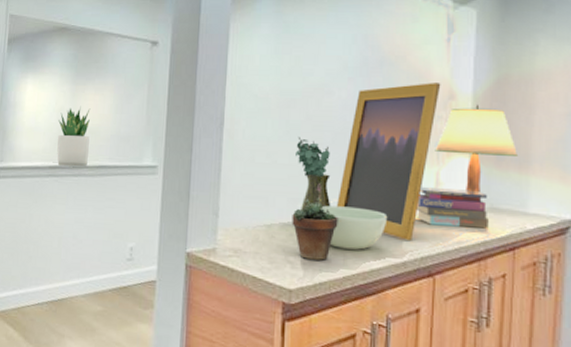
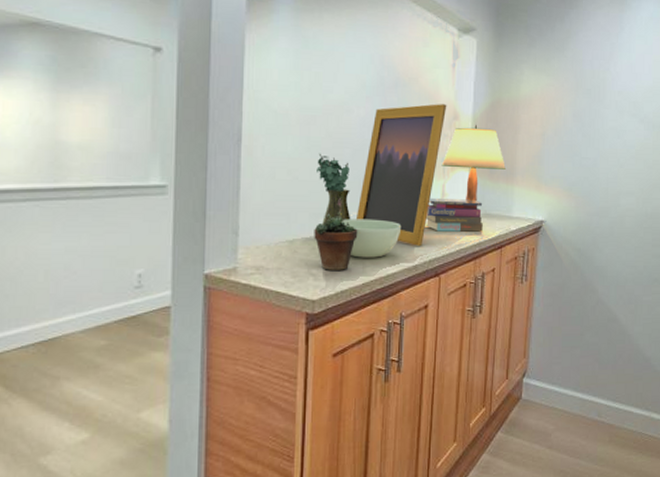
planter: present [57,107,91,167] -> none [34,119,80,189]

